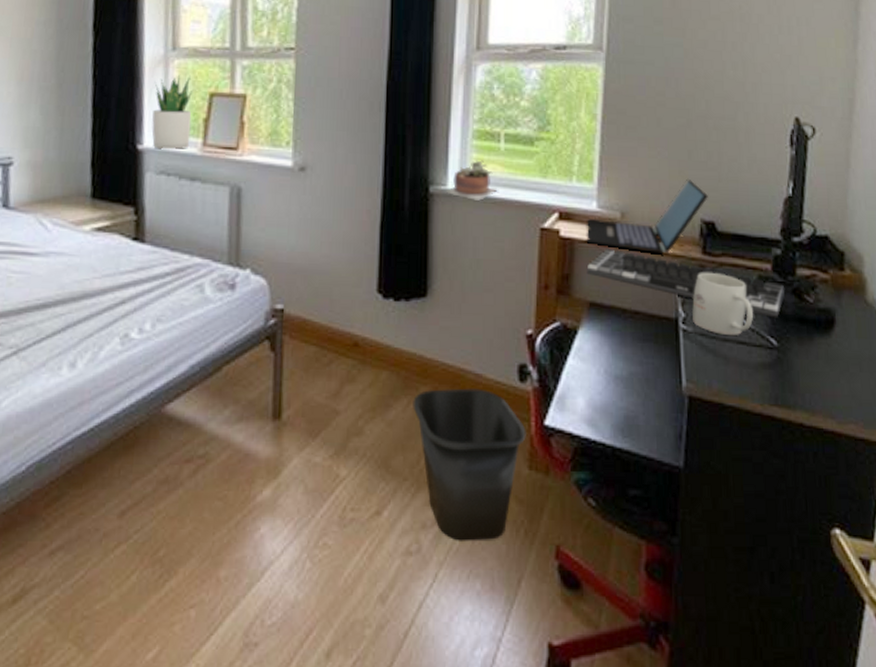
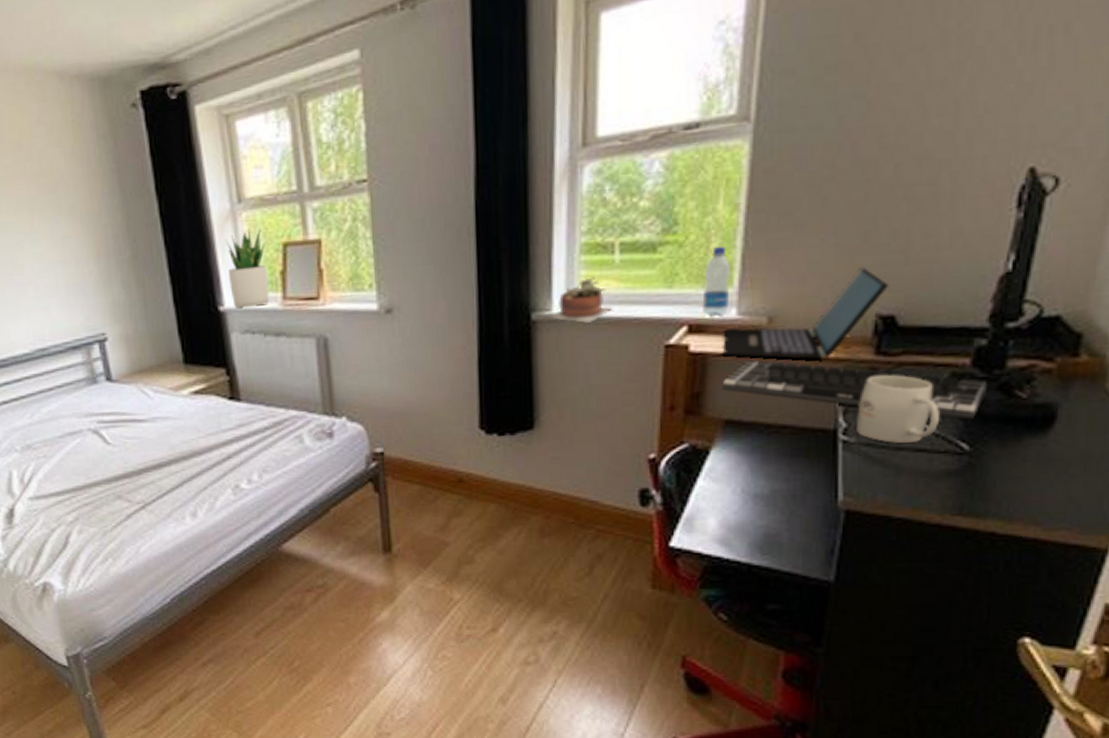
waste bin: present [413,388,526,541] -> none [524,515,649,653]
bottle: none [570,148,591,208] -> present [702,247,730,318]

